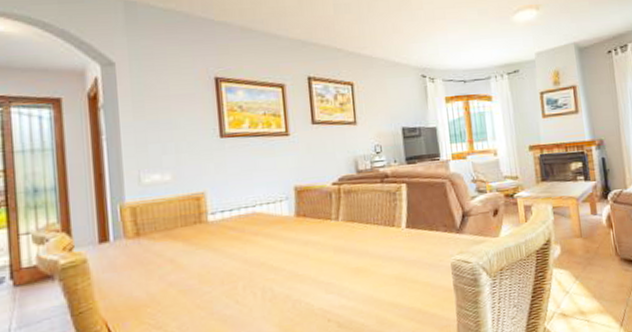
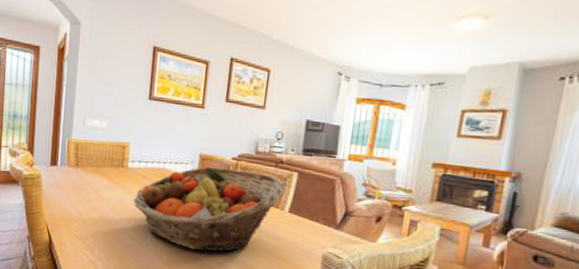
fruit basket: none [222,192,397,300] -> present [133,166,285,252]

